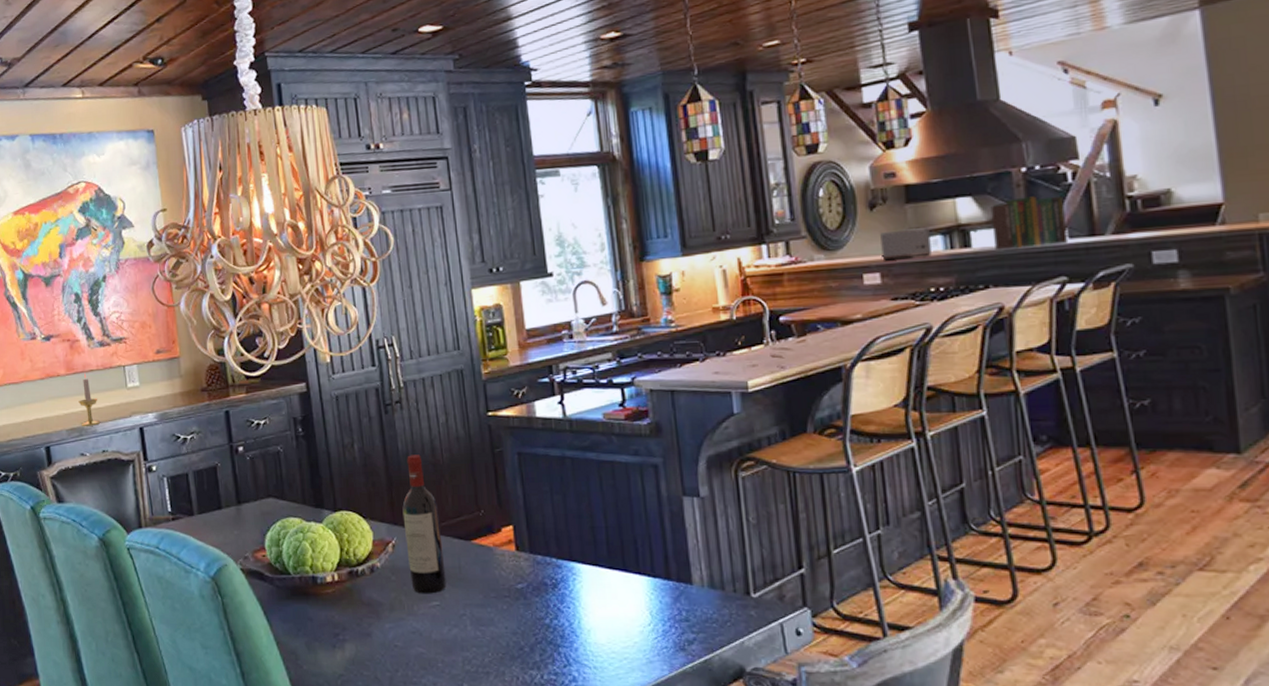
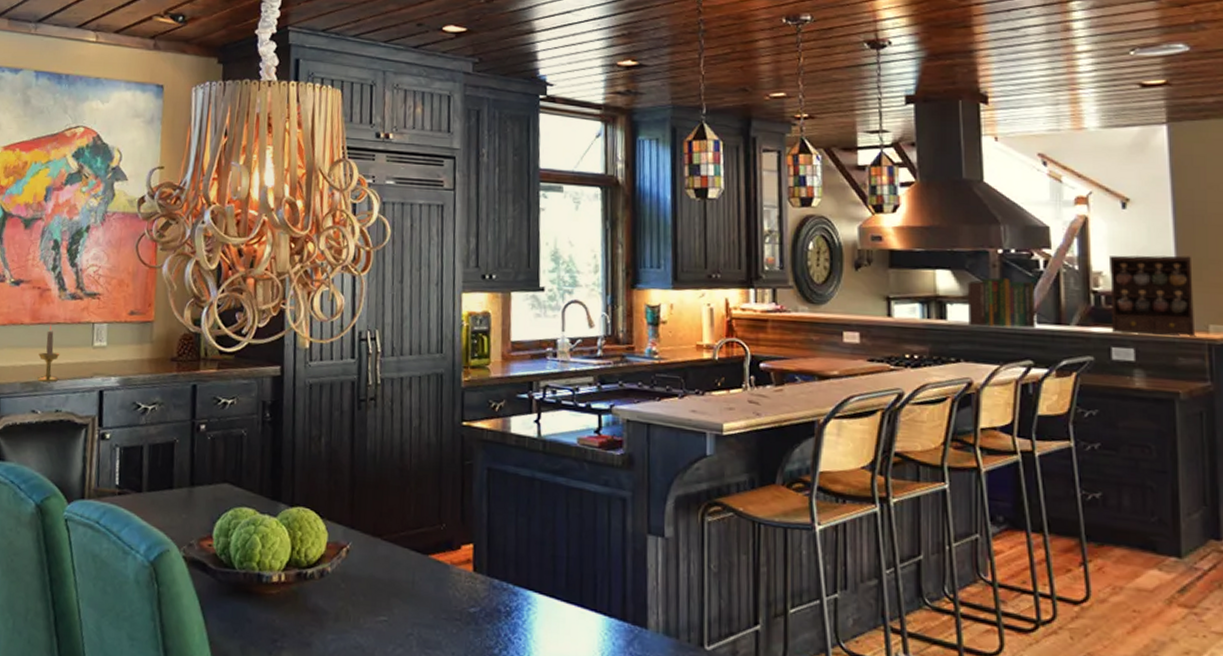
wine bottle: present [402,455,447,594] -> none [360,456,399,608]
toaster: present [880,228,933,261] -> none [863,293,912,324]
spice rack: none [1144,145,1243,236] -> present [1110,255,1194,337]

